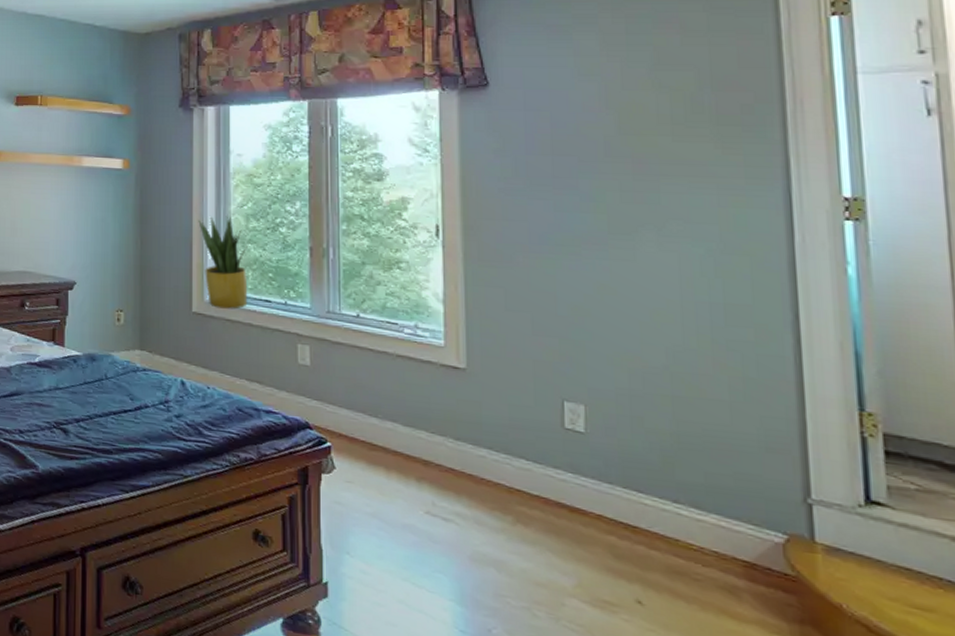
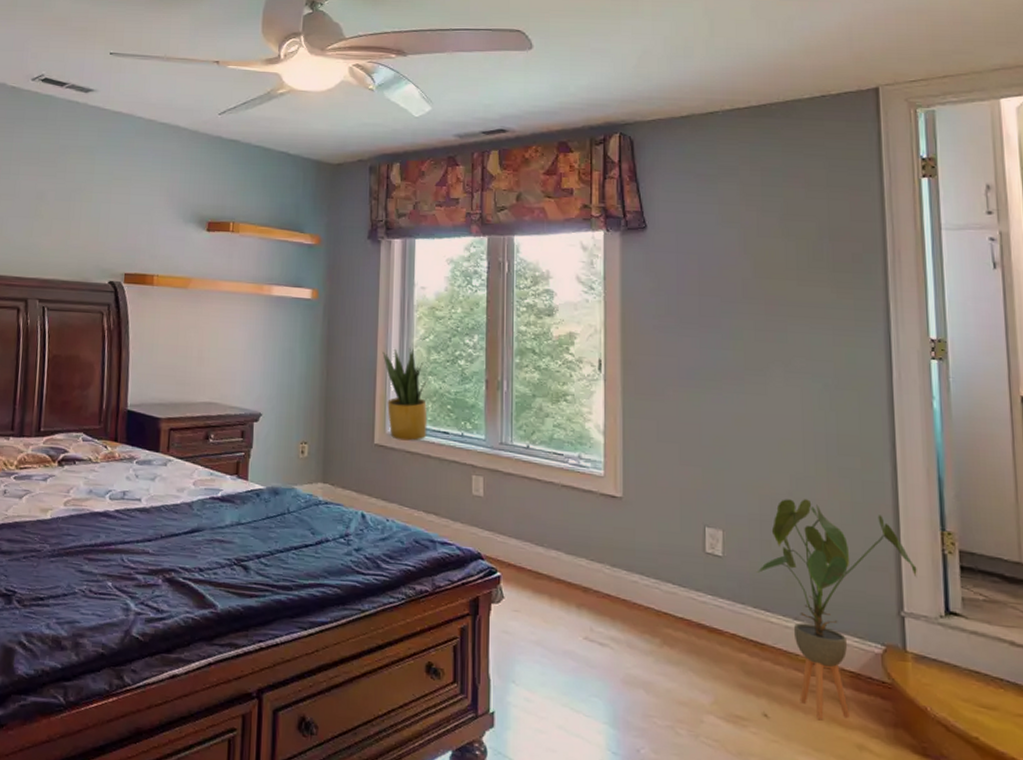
house plant: none [626,373,828,610] -> present [756,499,917,719]

